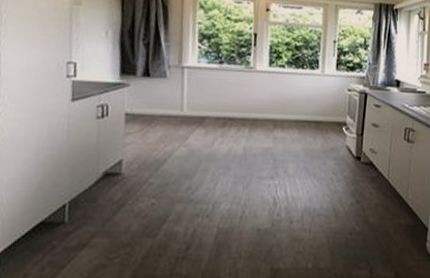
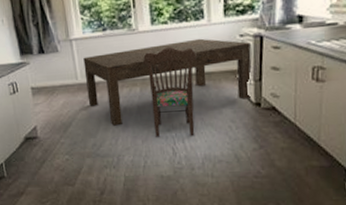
dining table: none [190,86,356,168] -> present [83,38,252,126]
dining chair: none [256,90,308,186] -> present [143,46,197,137]

